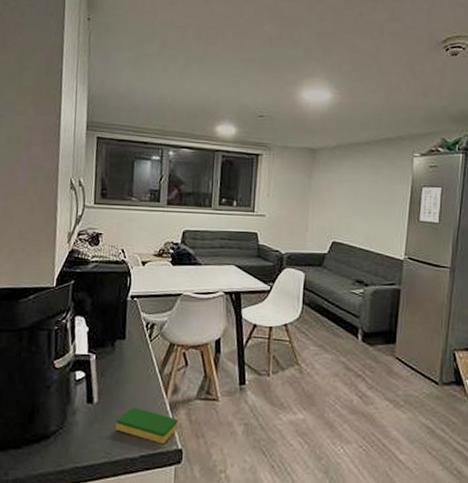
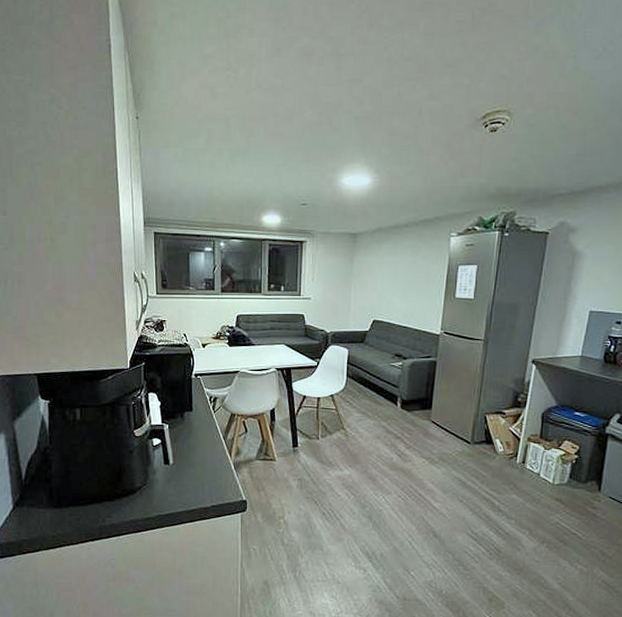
dish sponge: present [115,407,178,444] -> none [189,467,242,496]

